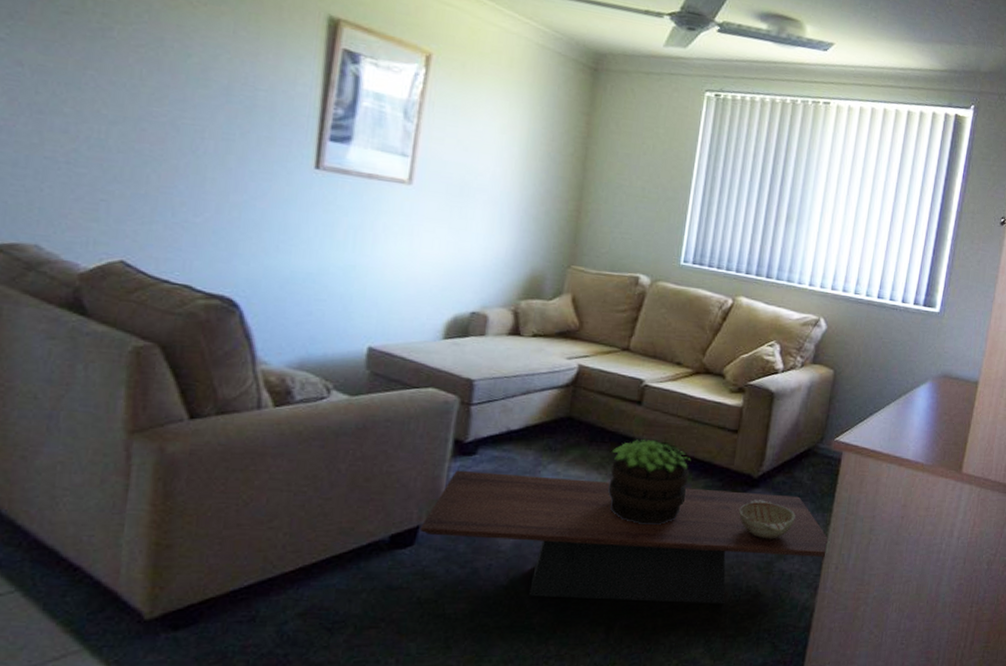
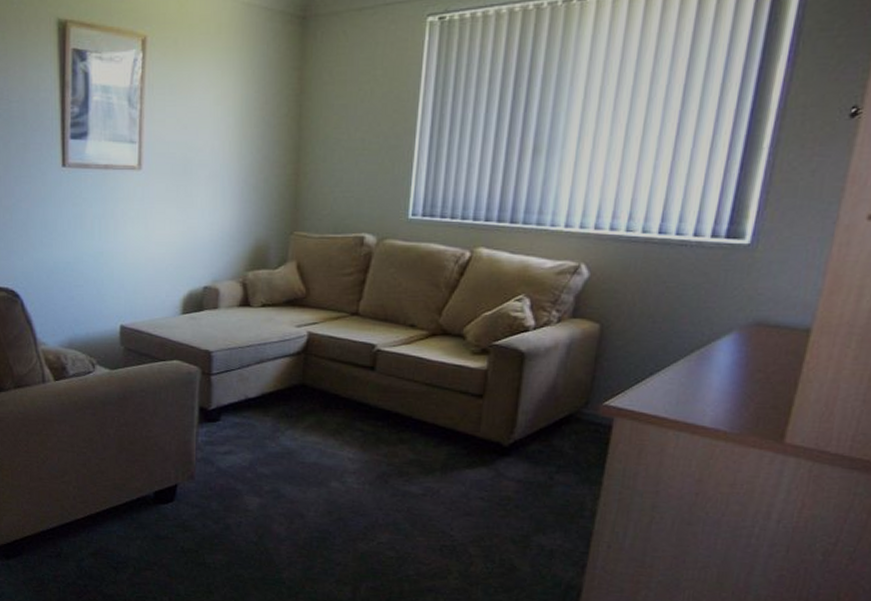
coffee table: present [420,470,830,604] -> none [178,435,600,576]
potted plant: present [608,438,691,525] -> none [346,405,431,492]
decorative bowl: present [738,500,796,539] -> none [487,469,556,512]

